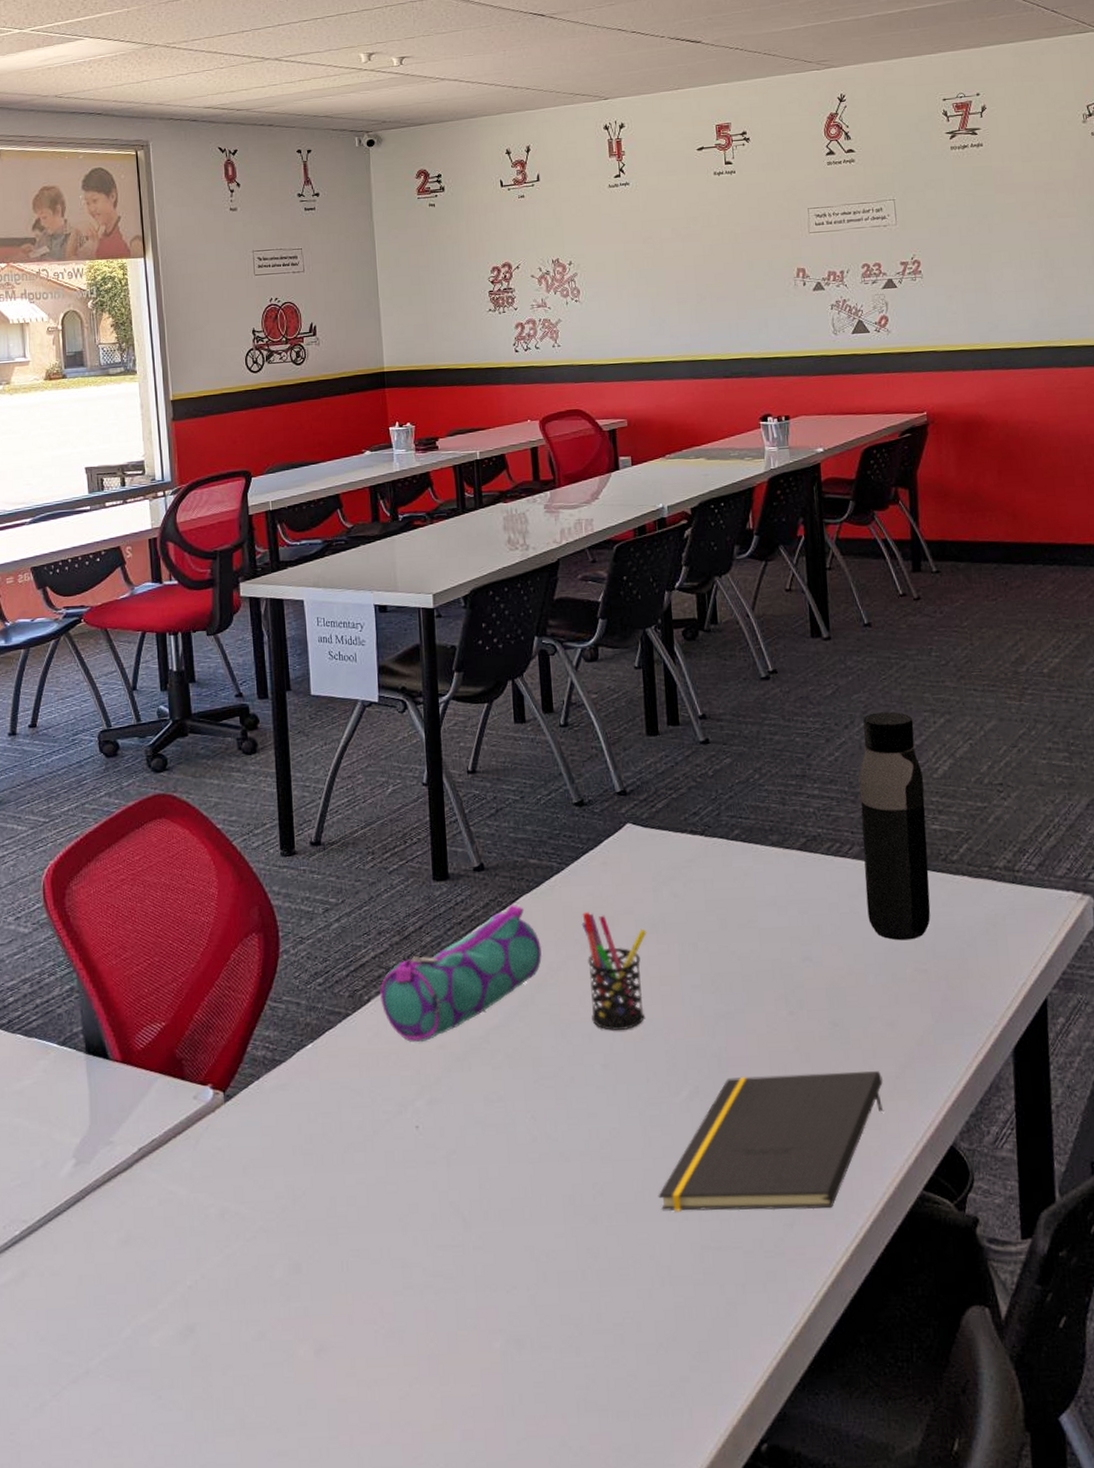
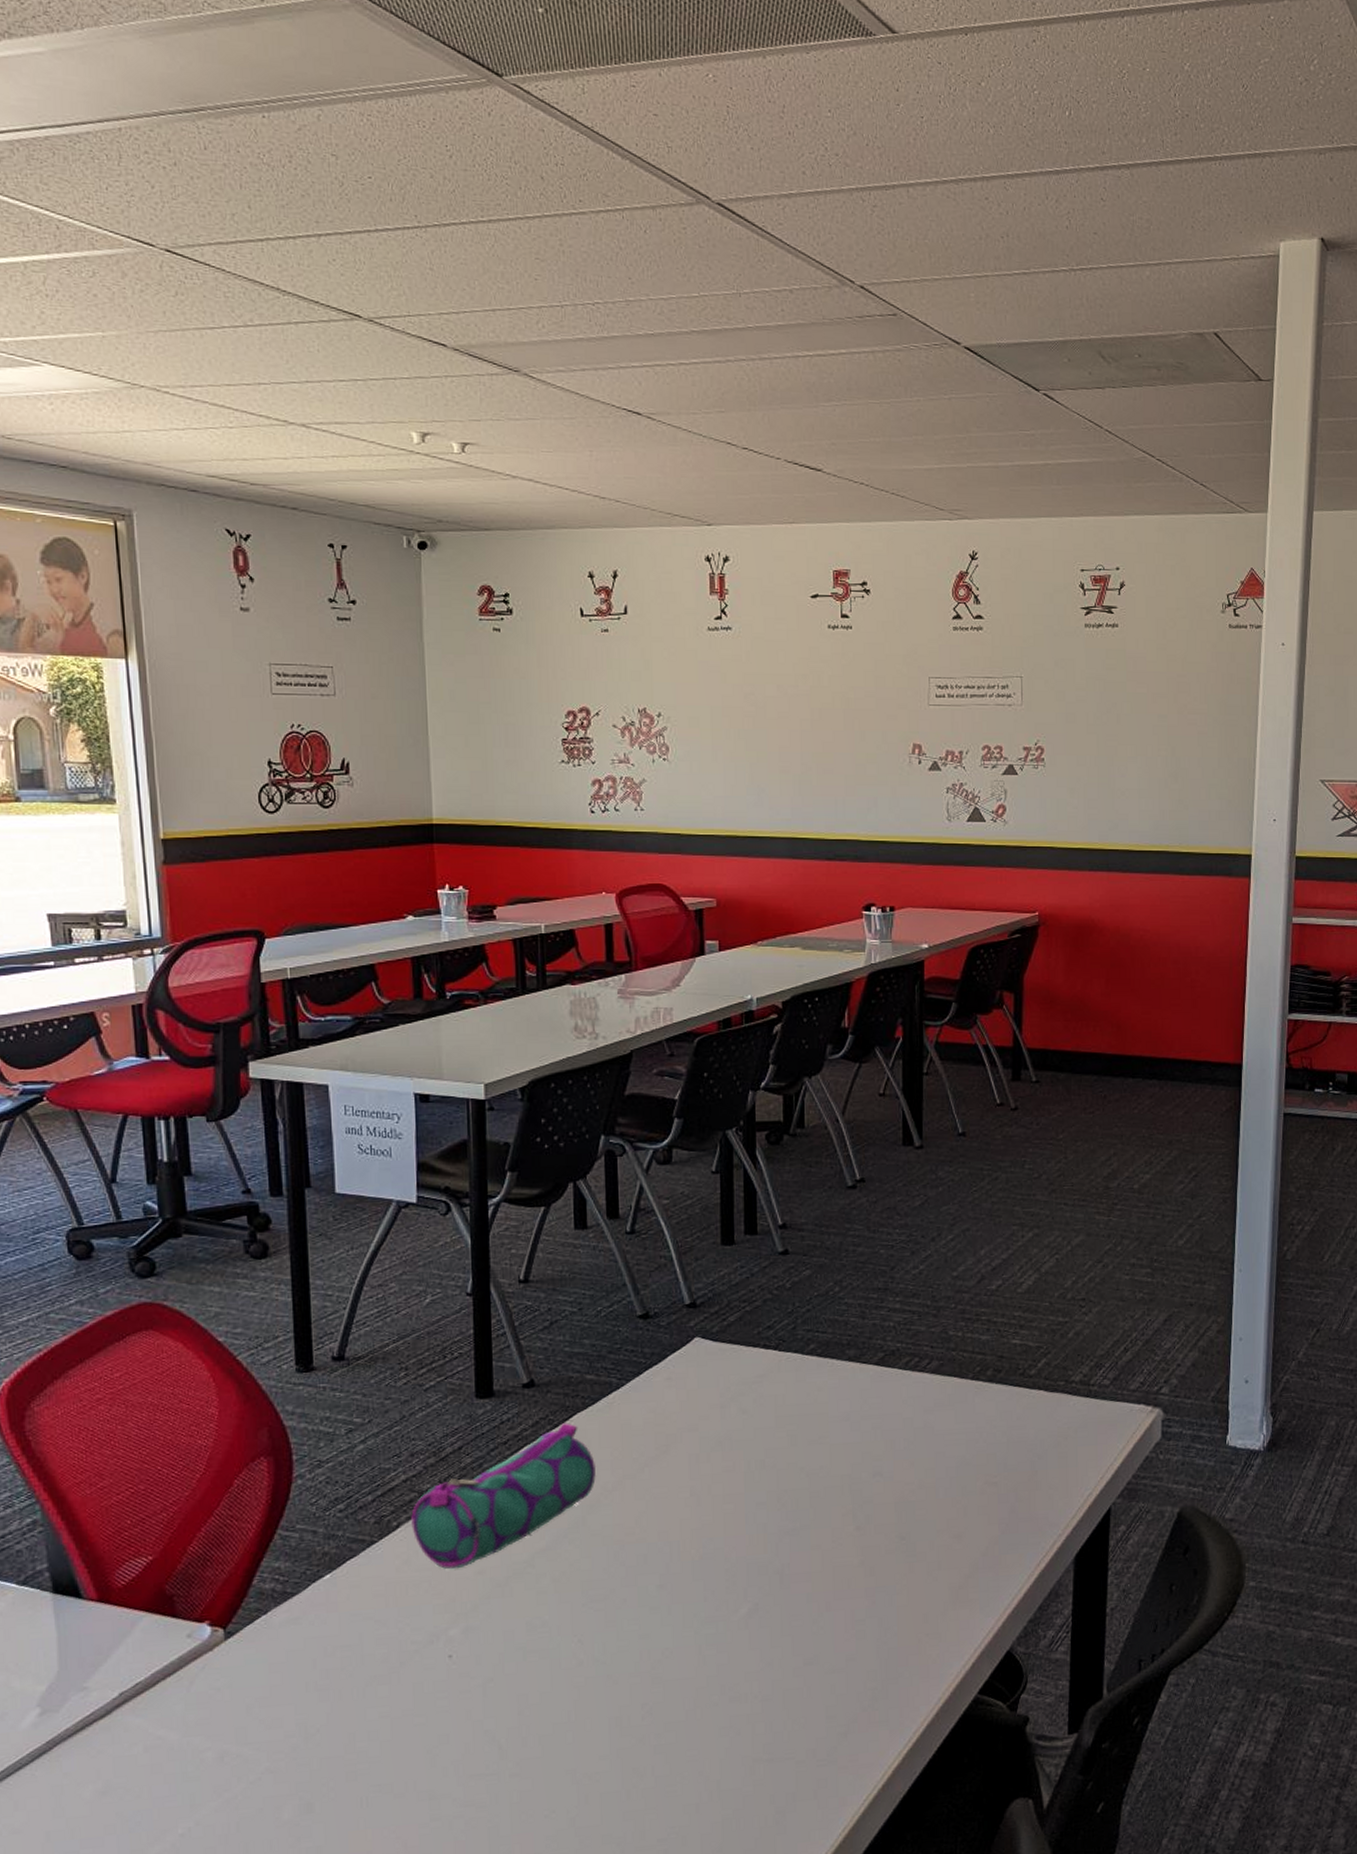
pen holder: present [581,912,647,1031] -> none [641,1430,712,1551]
notepad: present [658,1071,884,1212] -> none [710,1582,946,1728]
water bottle: present [859,711,931,941] -> none [941,1224,1008,1455]

